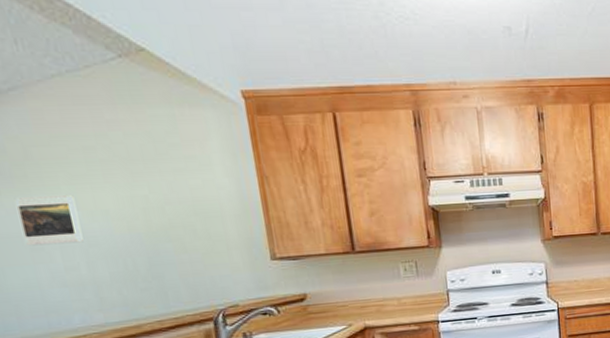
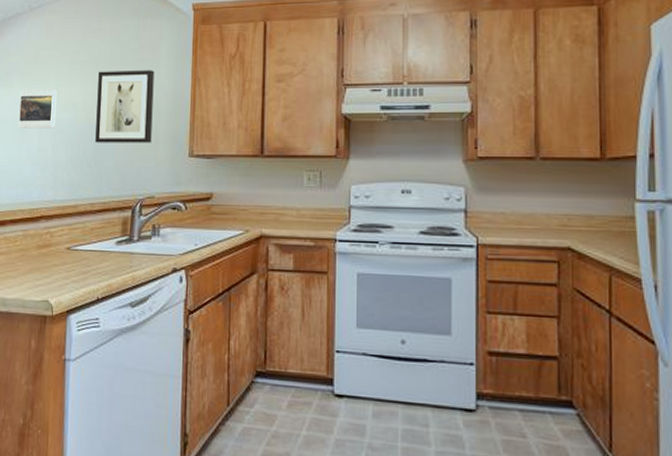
wall art: none [130,168,222,255] -> present [95,70,154,143]

